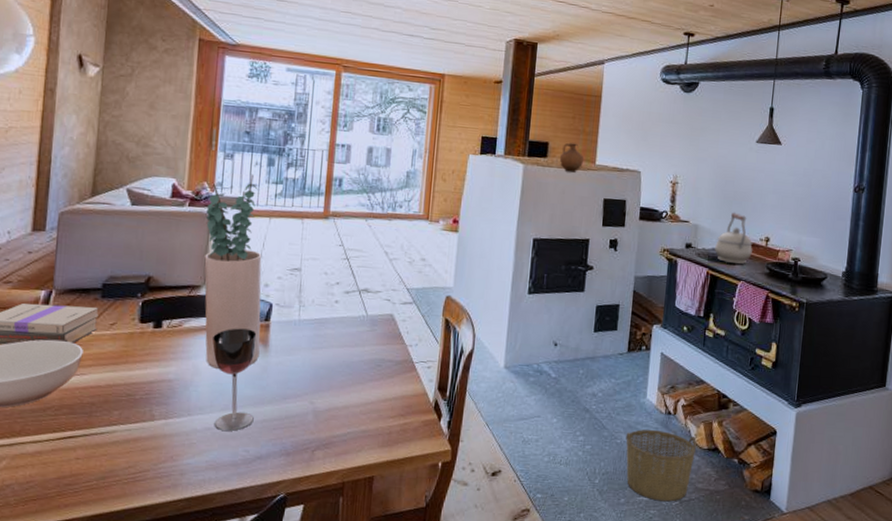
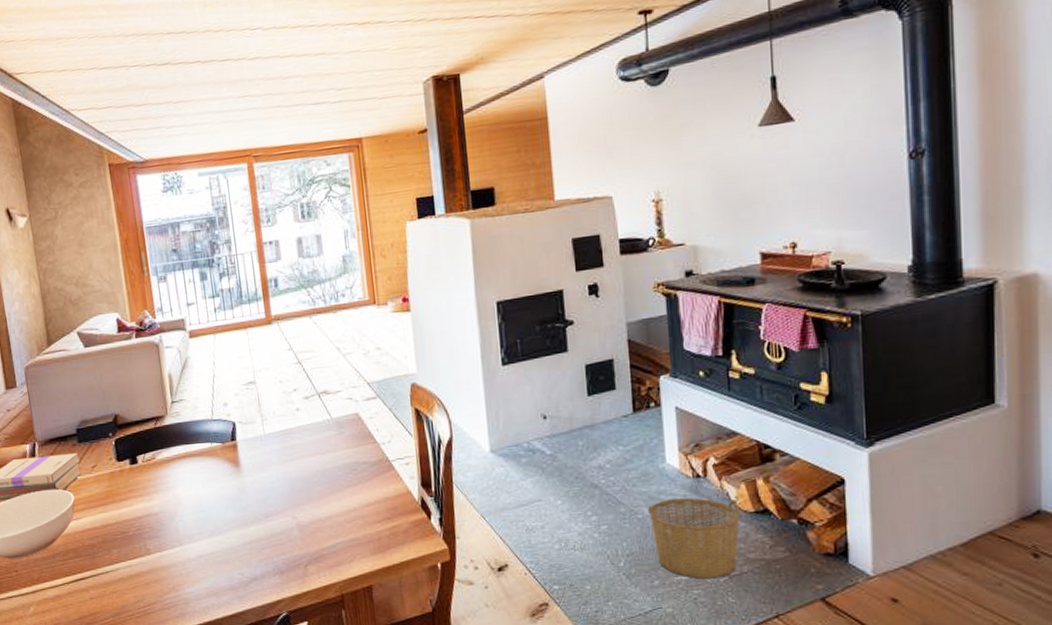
vase: present [204,174,262,369] -> none [152,292,234,496]
wineglass: present [212,328,257,432] -> none [186,451,242,557]
ceramic jug: present [559,142,585,174] -> none [510,181,540,218]
kettle: present [715,212,753,265] -> none [724,220,776,285]

